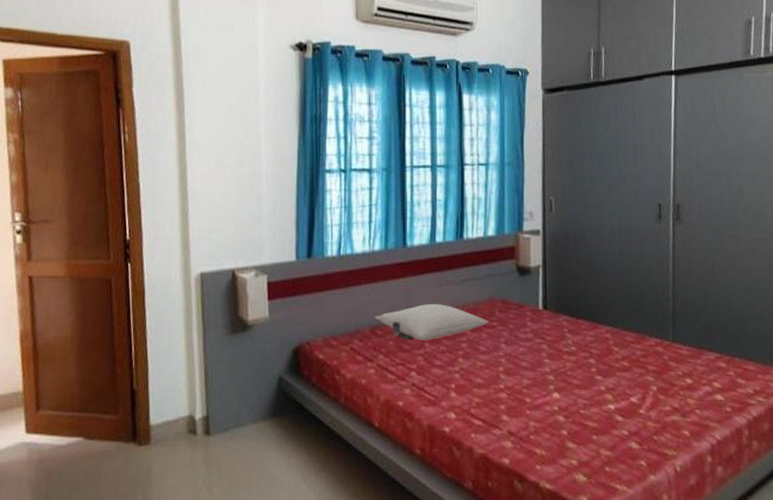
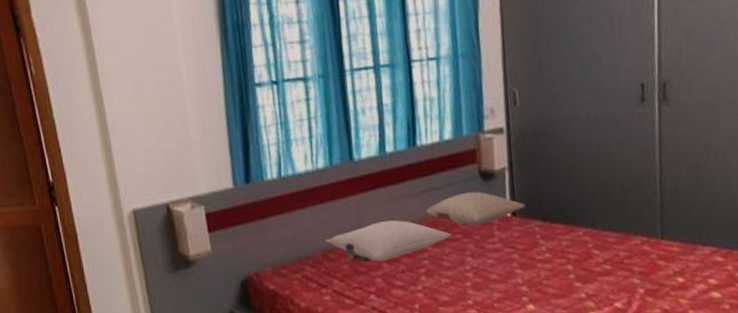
pillow: none [468,284,555,315] -> present [426,191,525,226]

